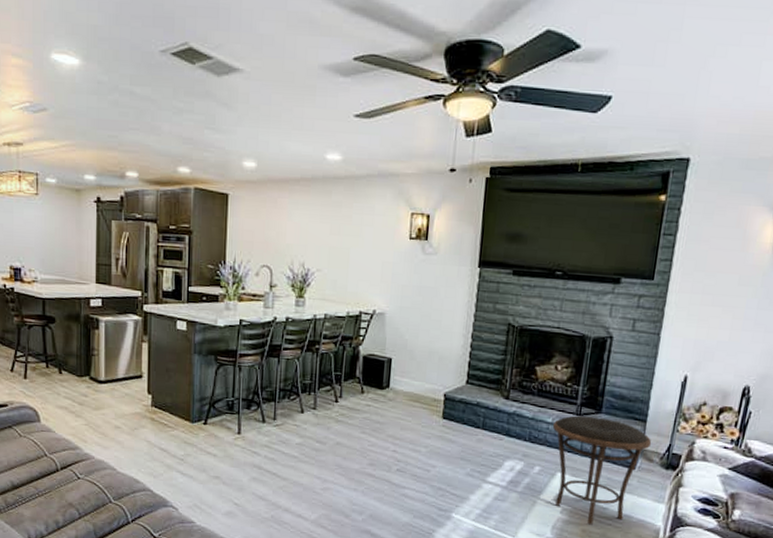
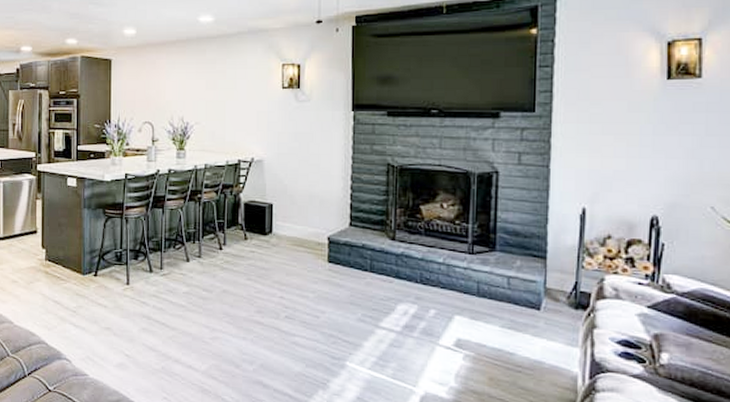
side table: present [553,415,652,525] -> none [445,254,555,373]

